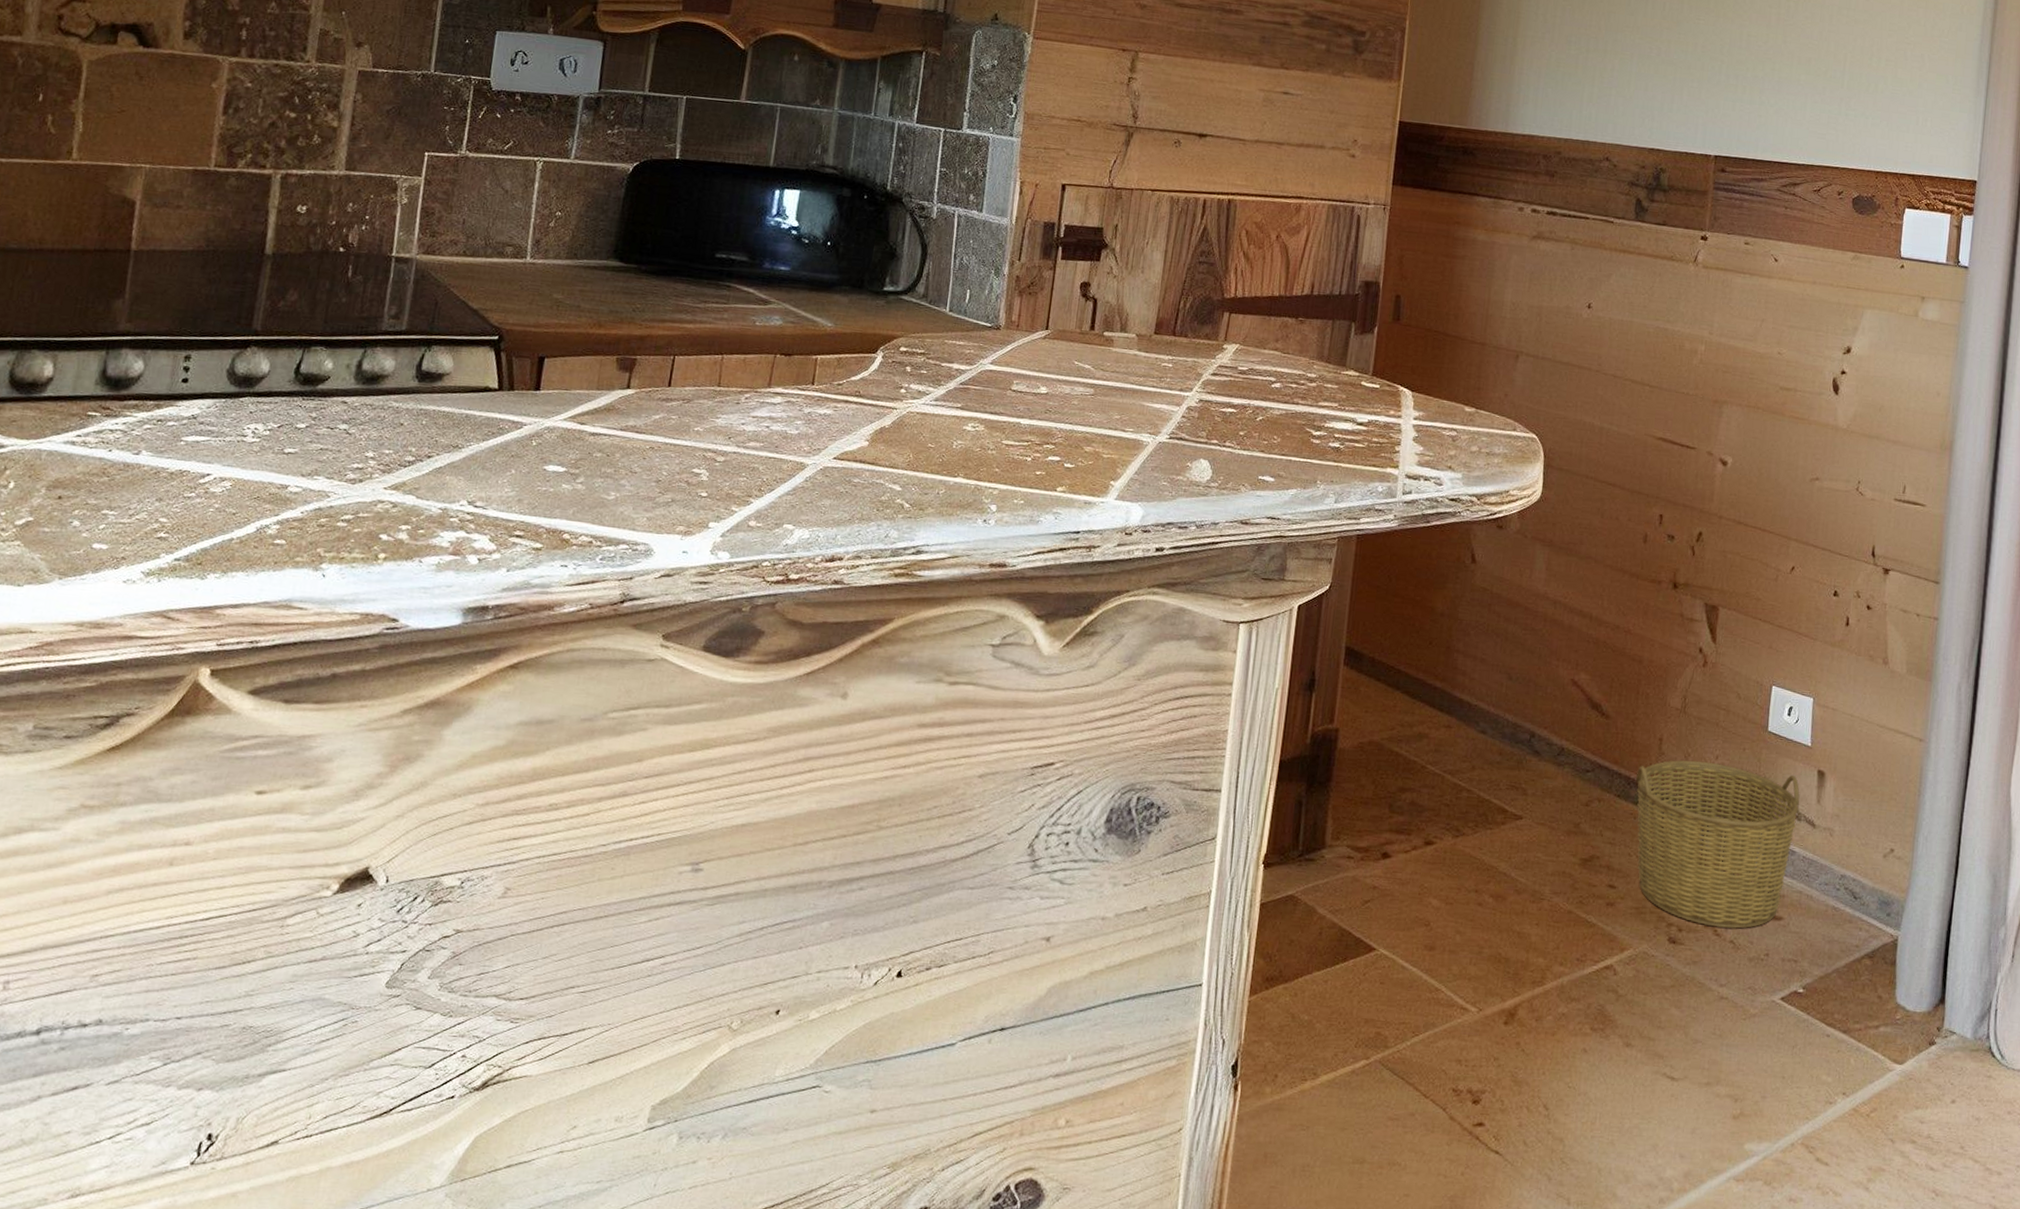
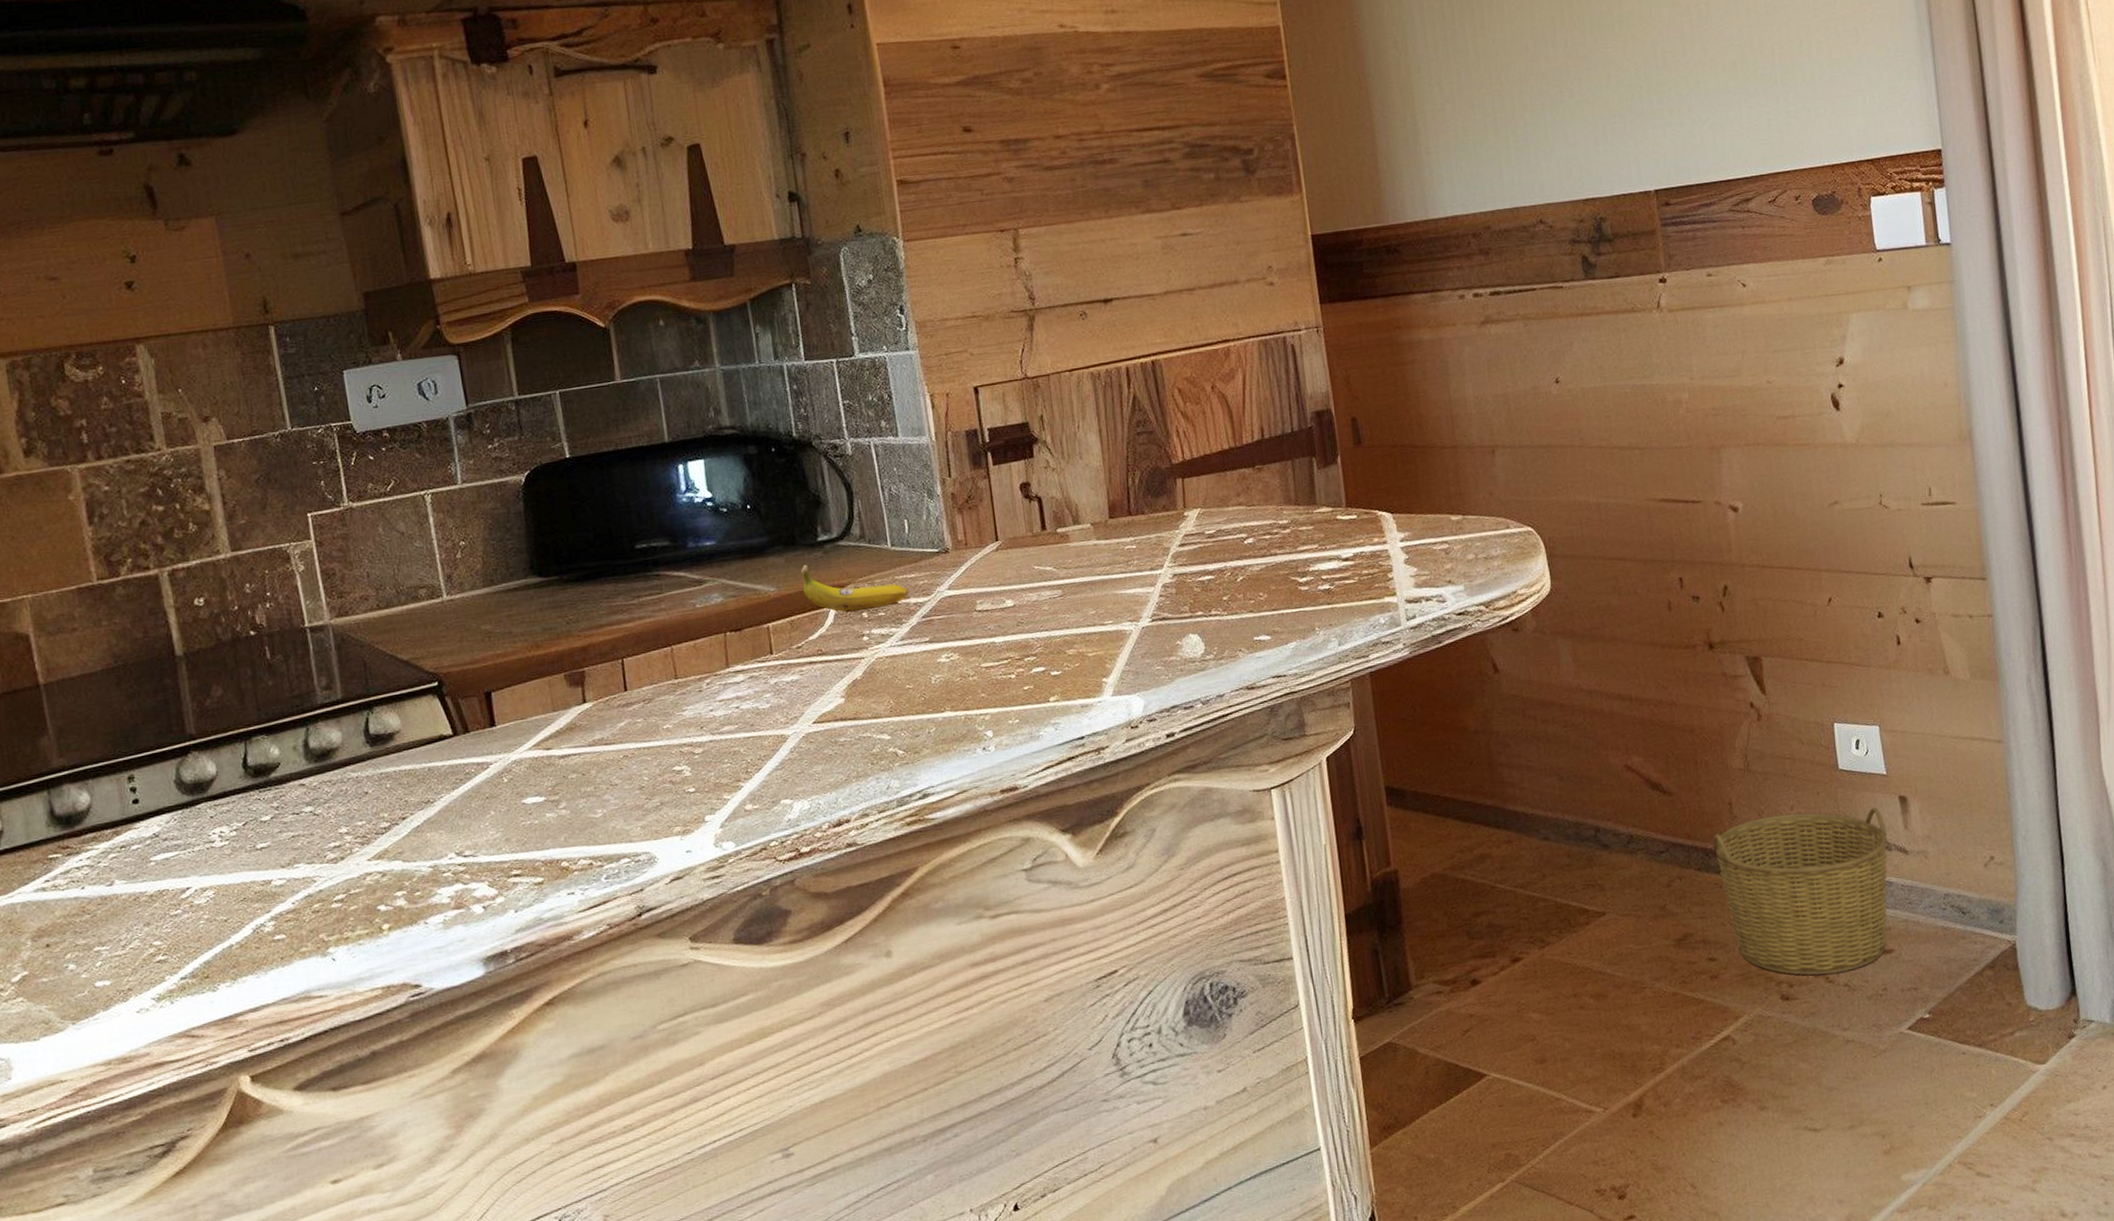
fruit: none [858,309,954,366] -> present [800,565,909,612]

